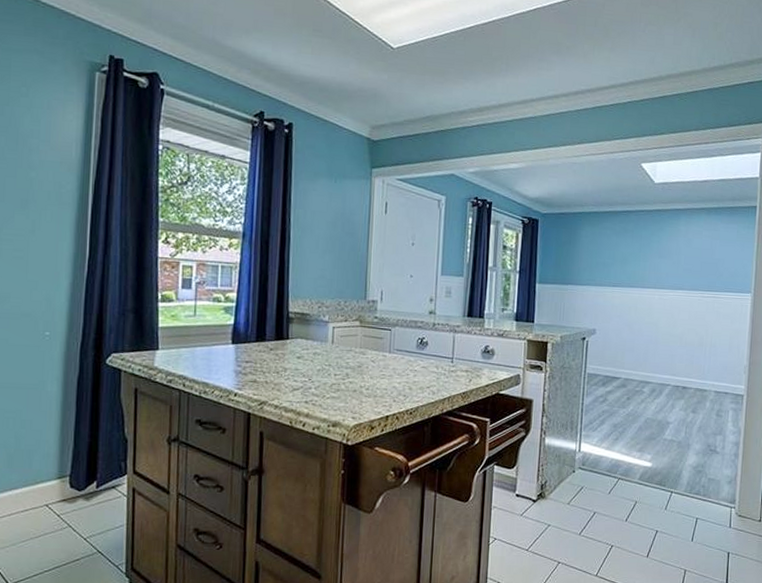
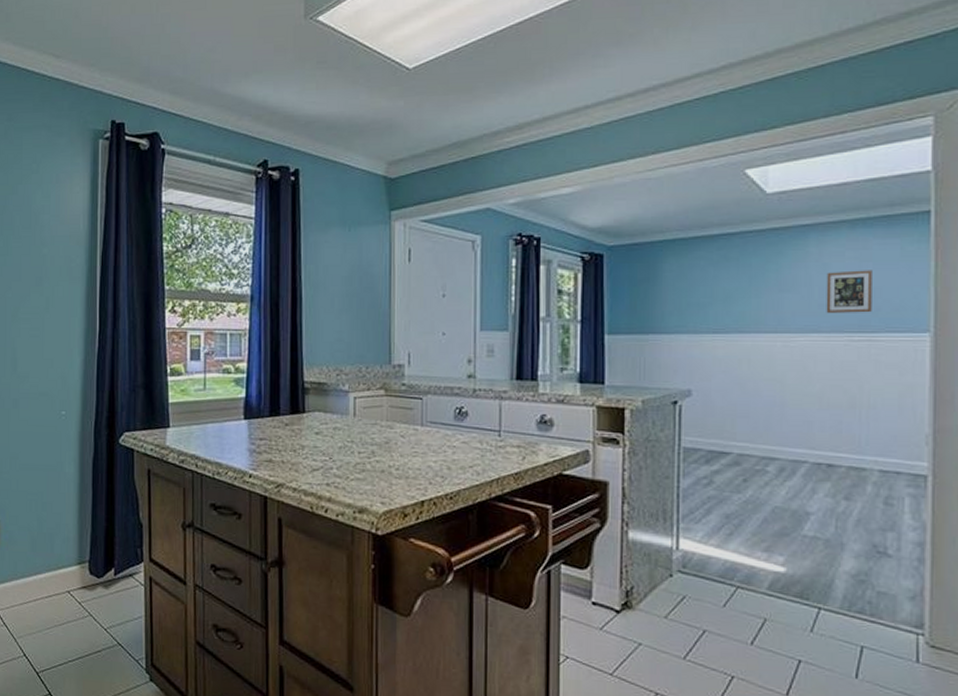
picture frame: none [688,245,719,277] -> present [826,270,872,313]

